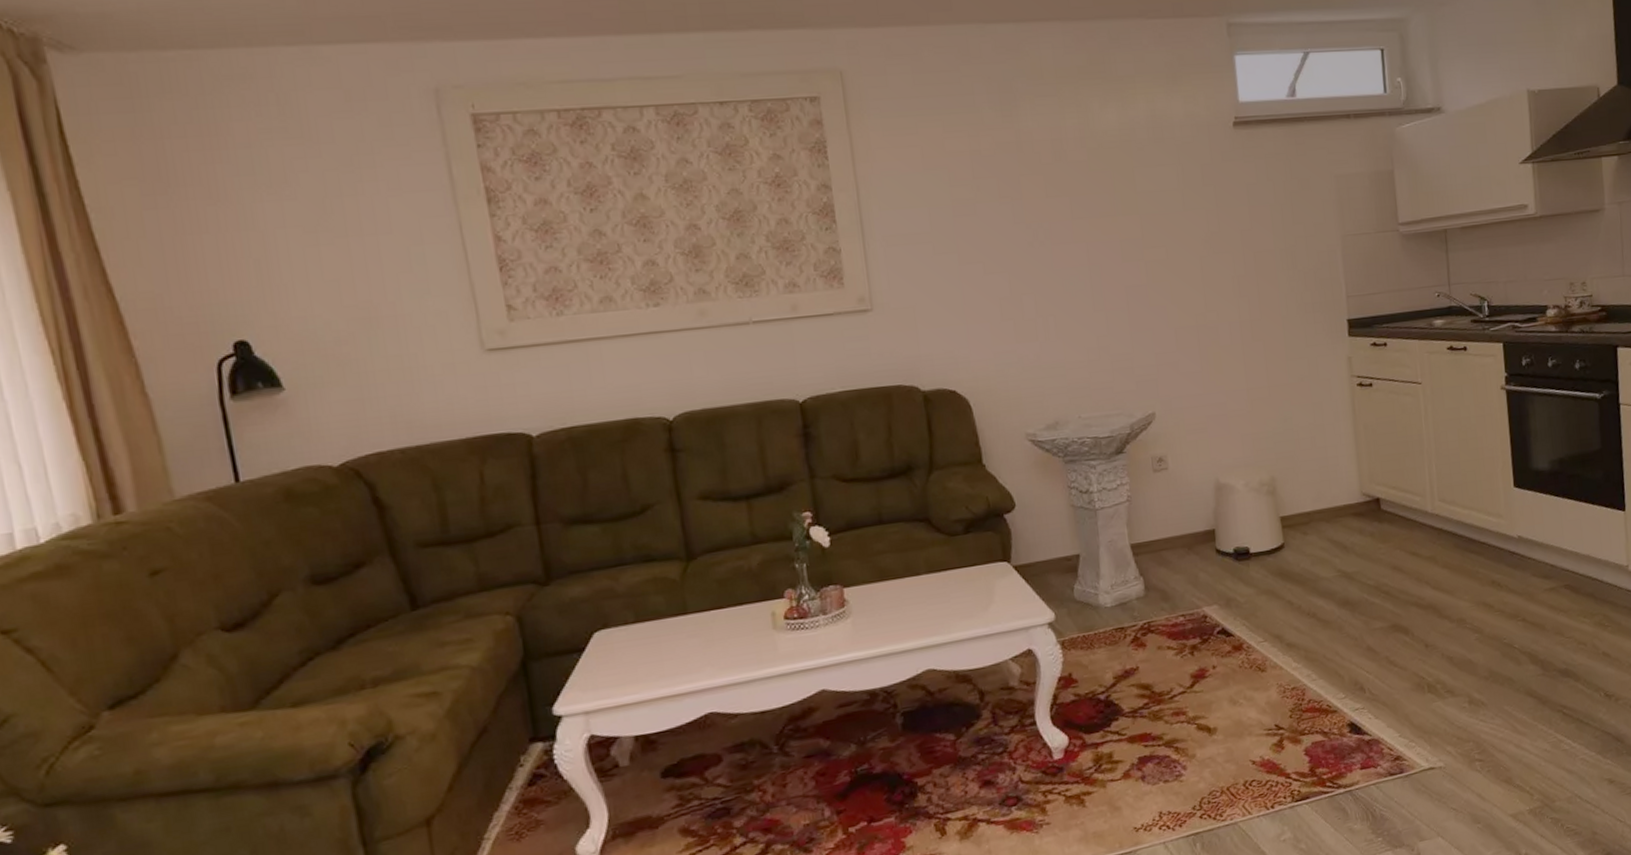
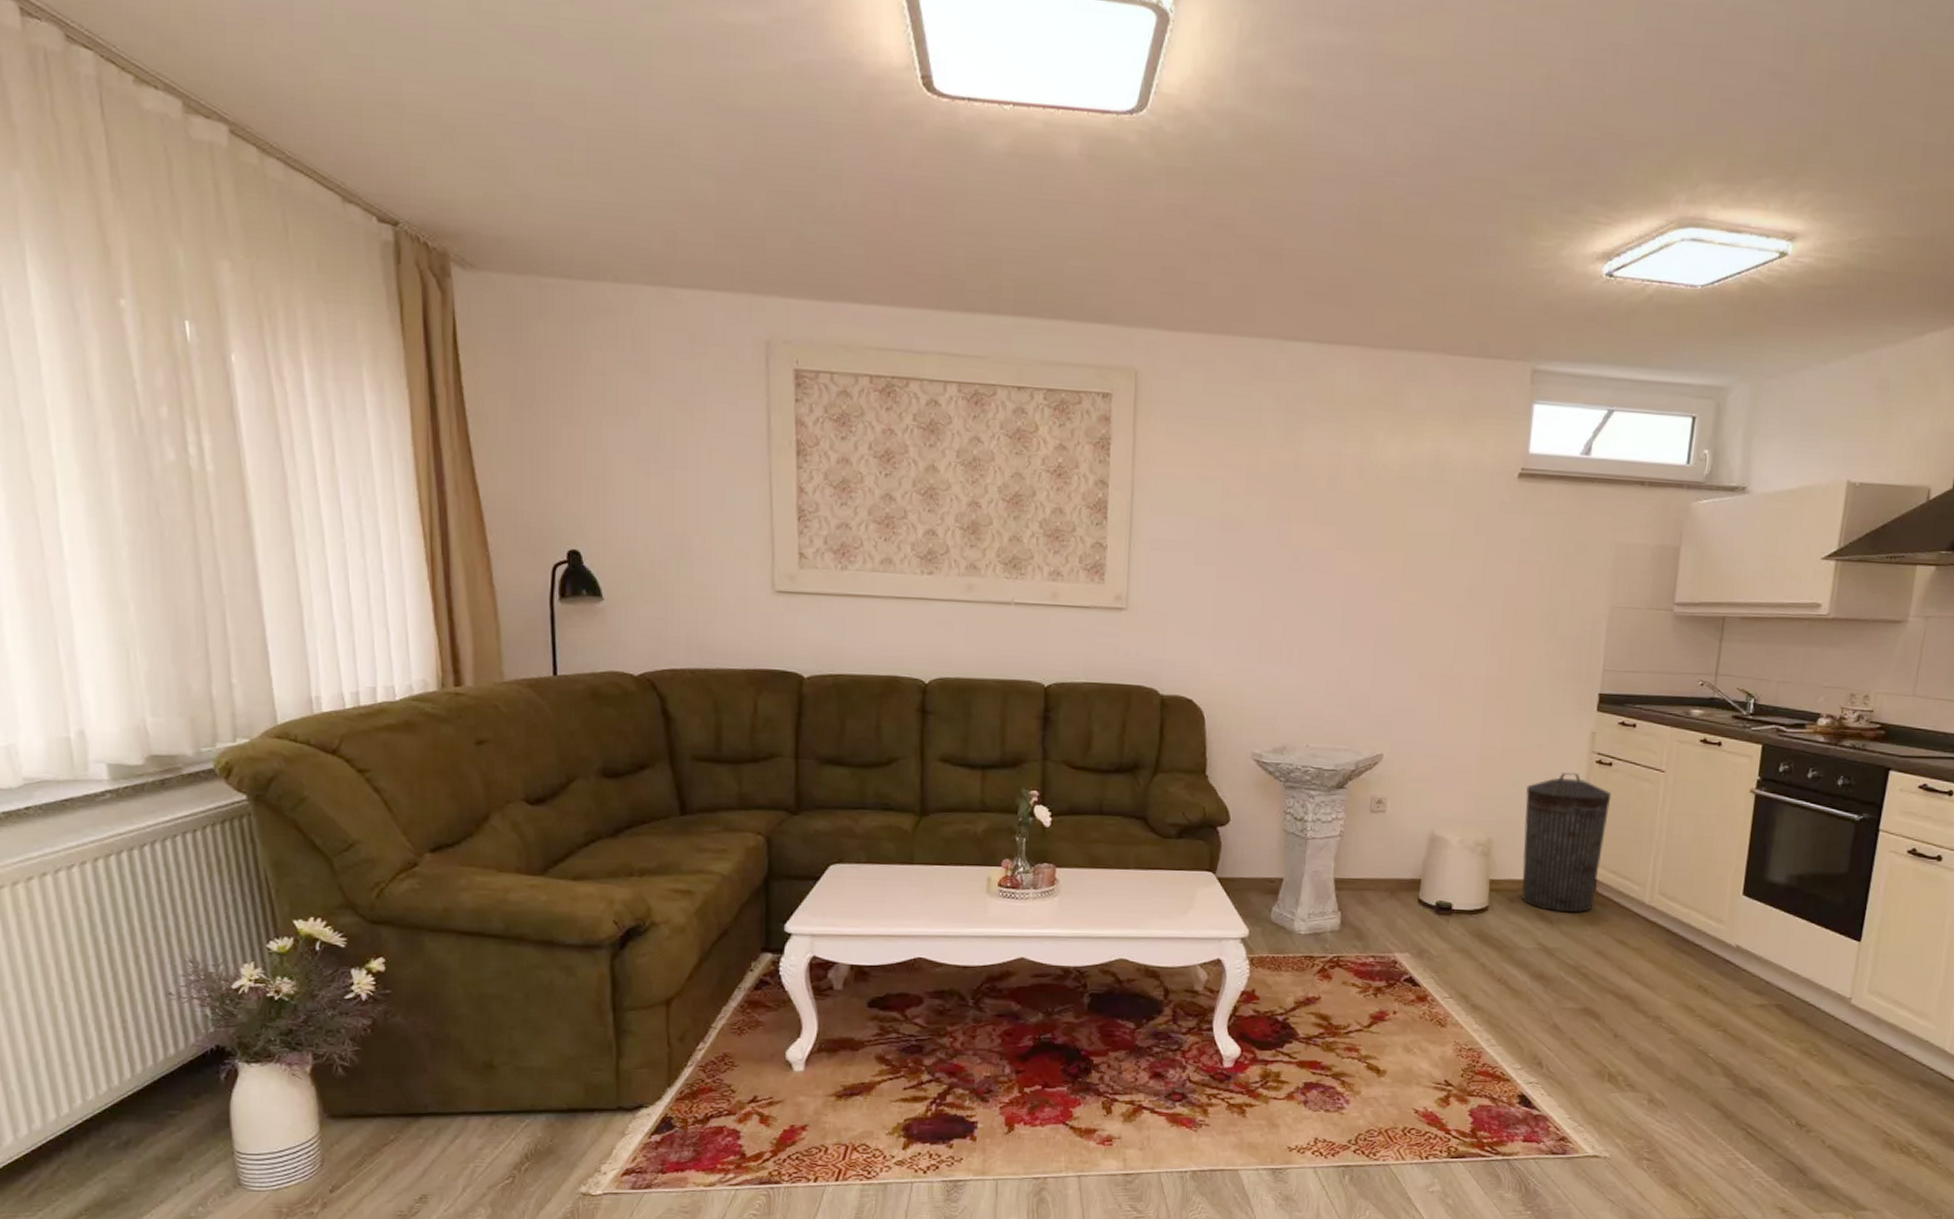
trash can: none [1298,398,1381,537] -> present [1521,772,1612,913]

